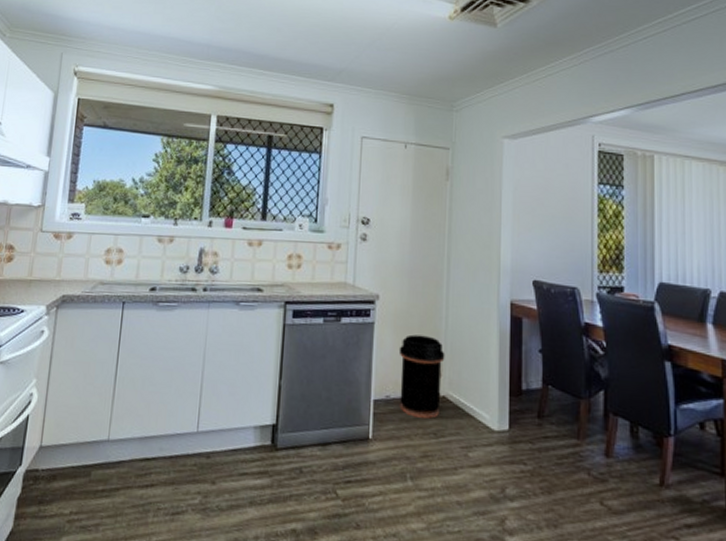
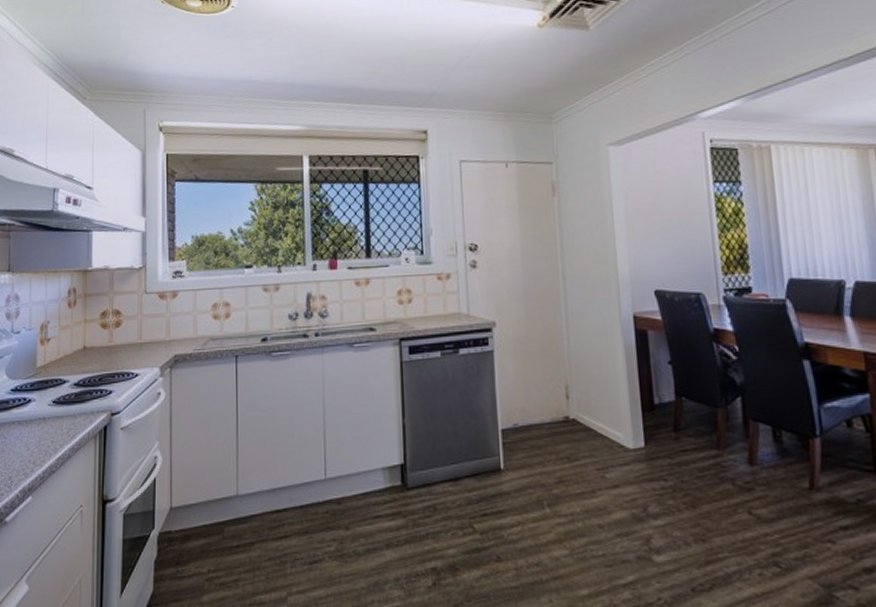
trash can: present [398,334,445,419] -> none [521,358,571,443]

